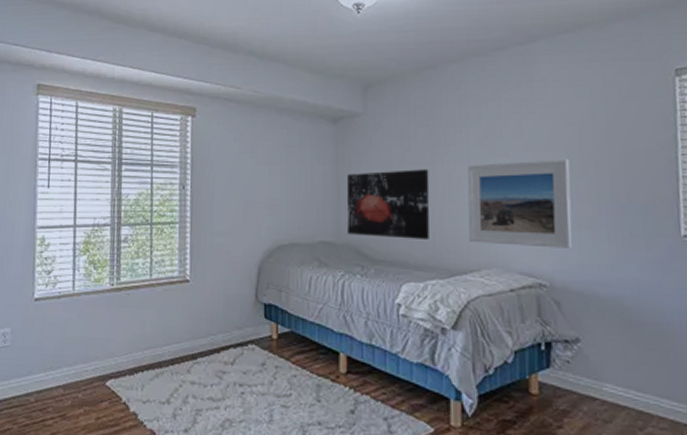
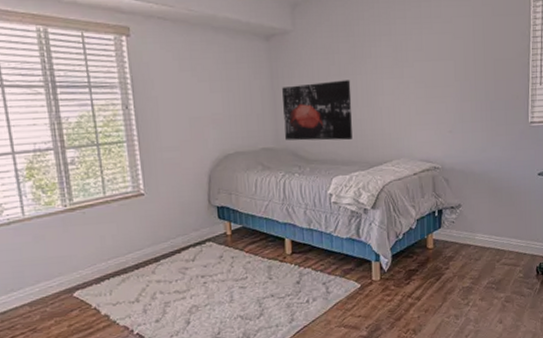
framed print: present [467,159,572,248] -> none [380,67,457,139]

